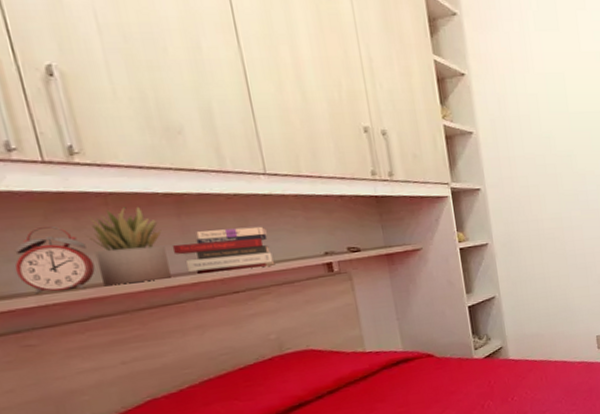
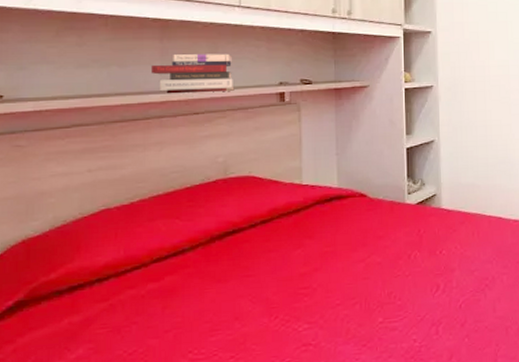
alarm clock: present [14,225,95,294] -> none [24,40,85,100]
succulent plant: present [87,206,171,287] -> none [85,28,145,98]

